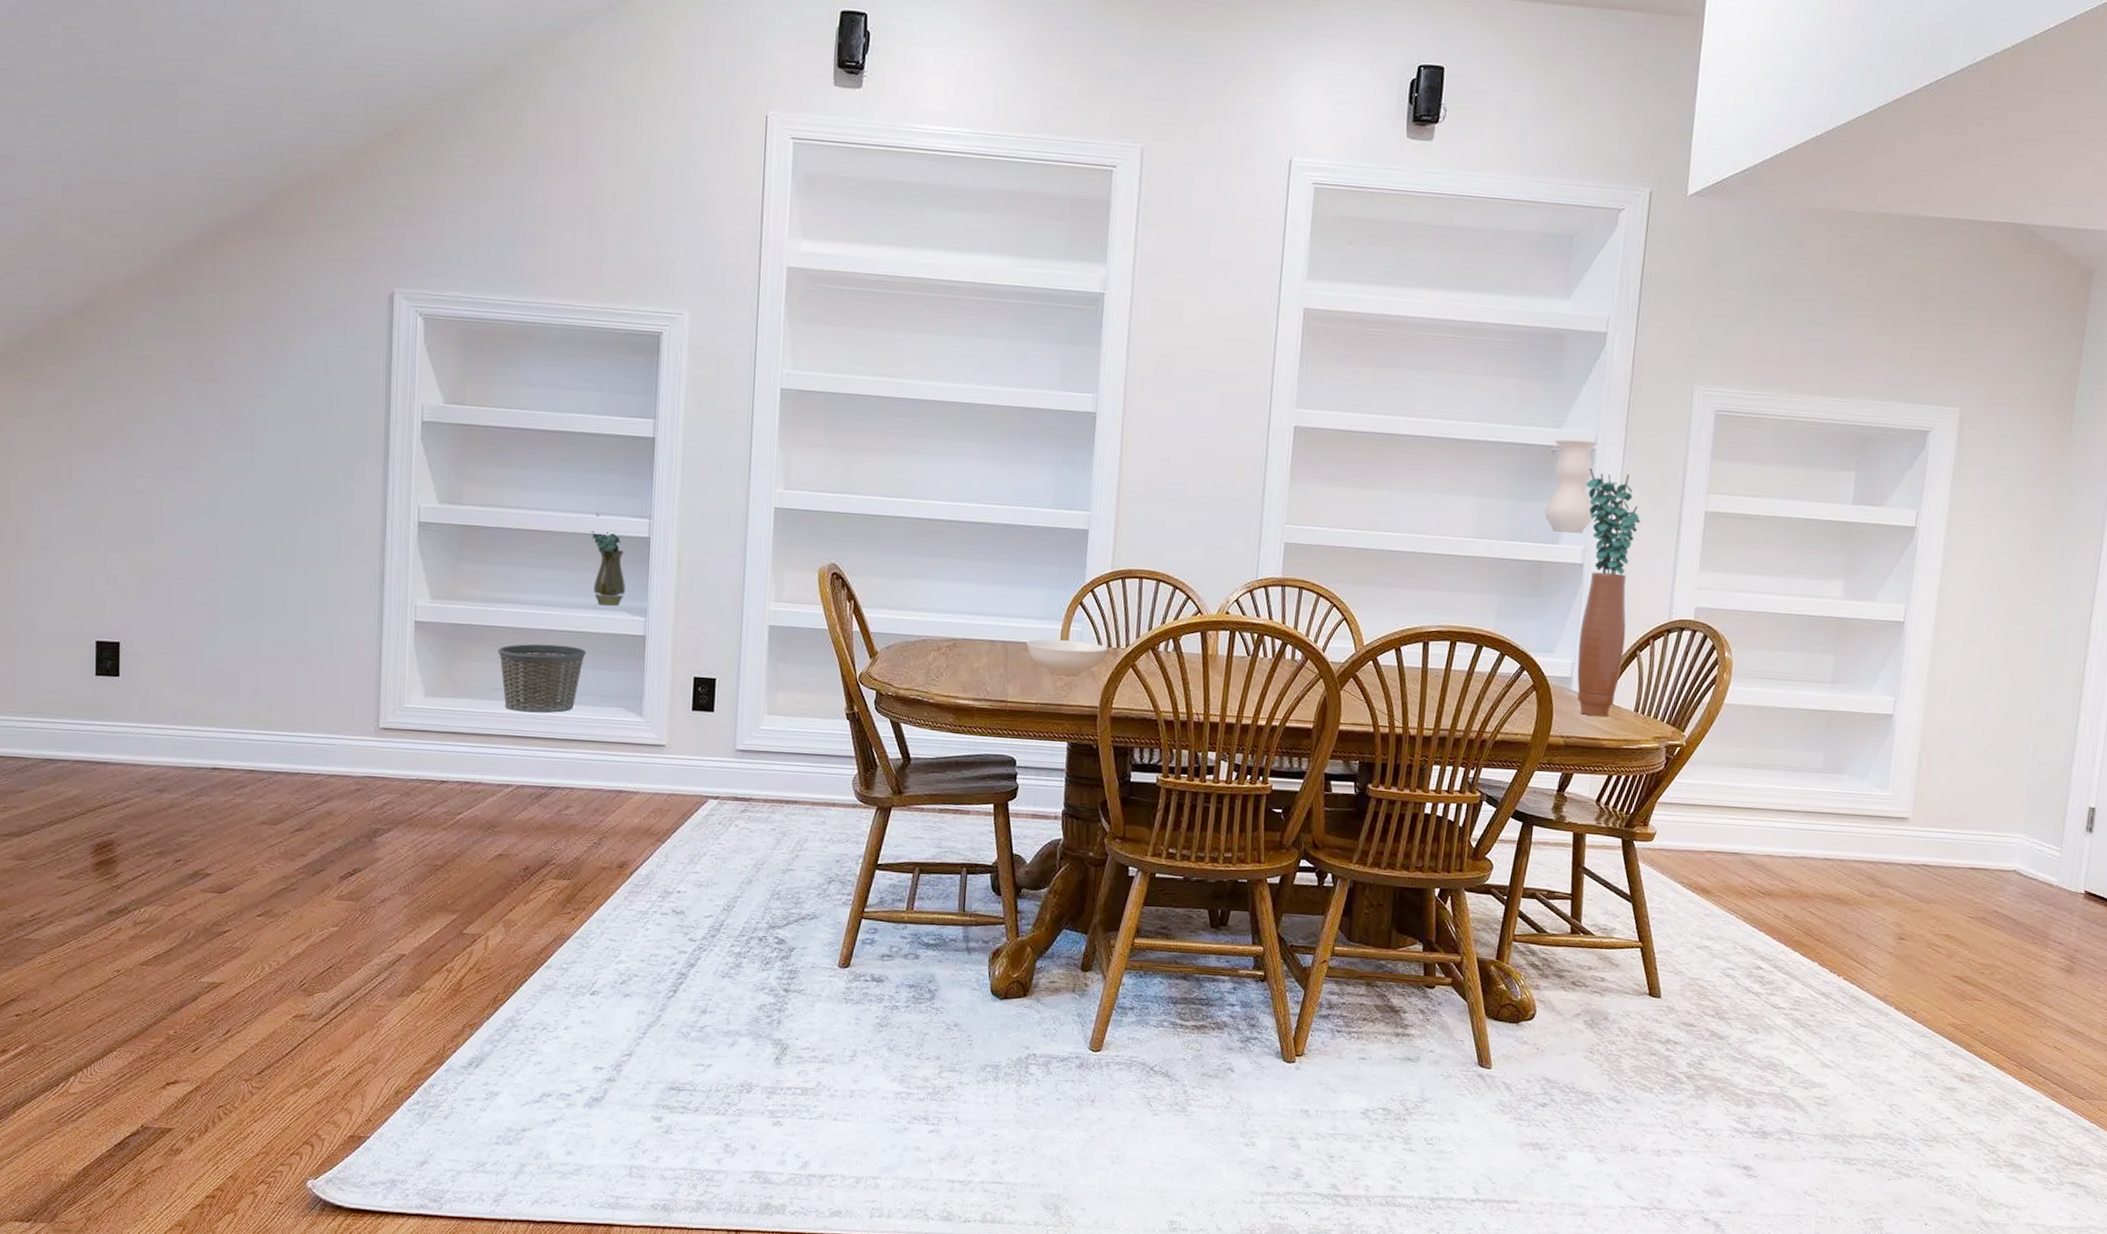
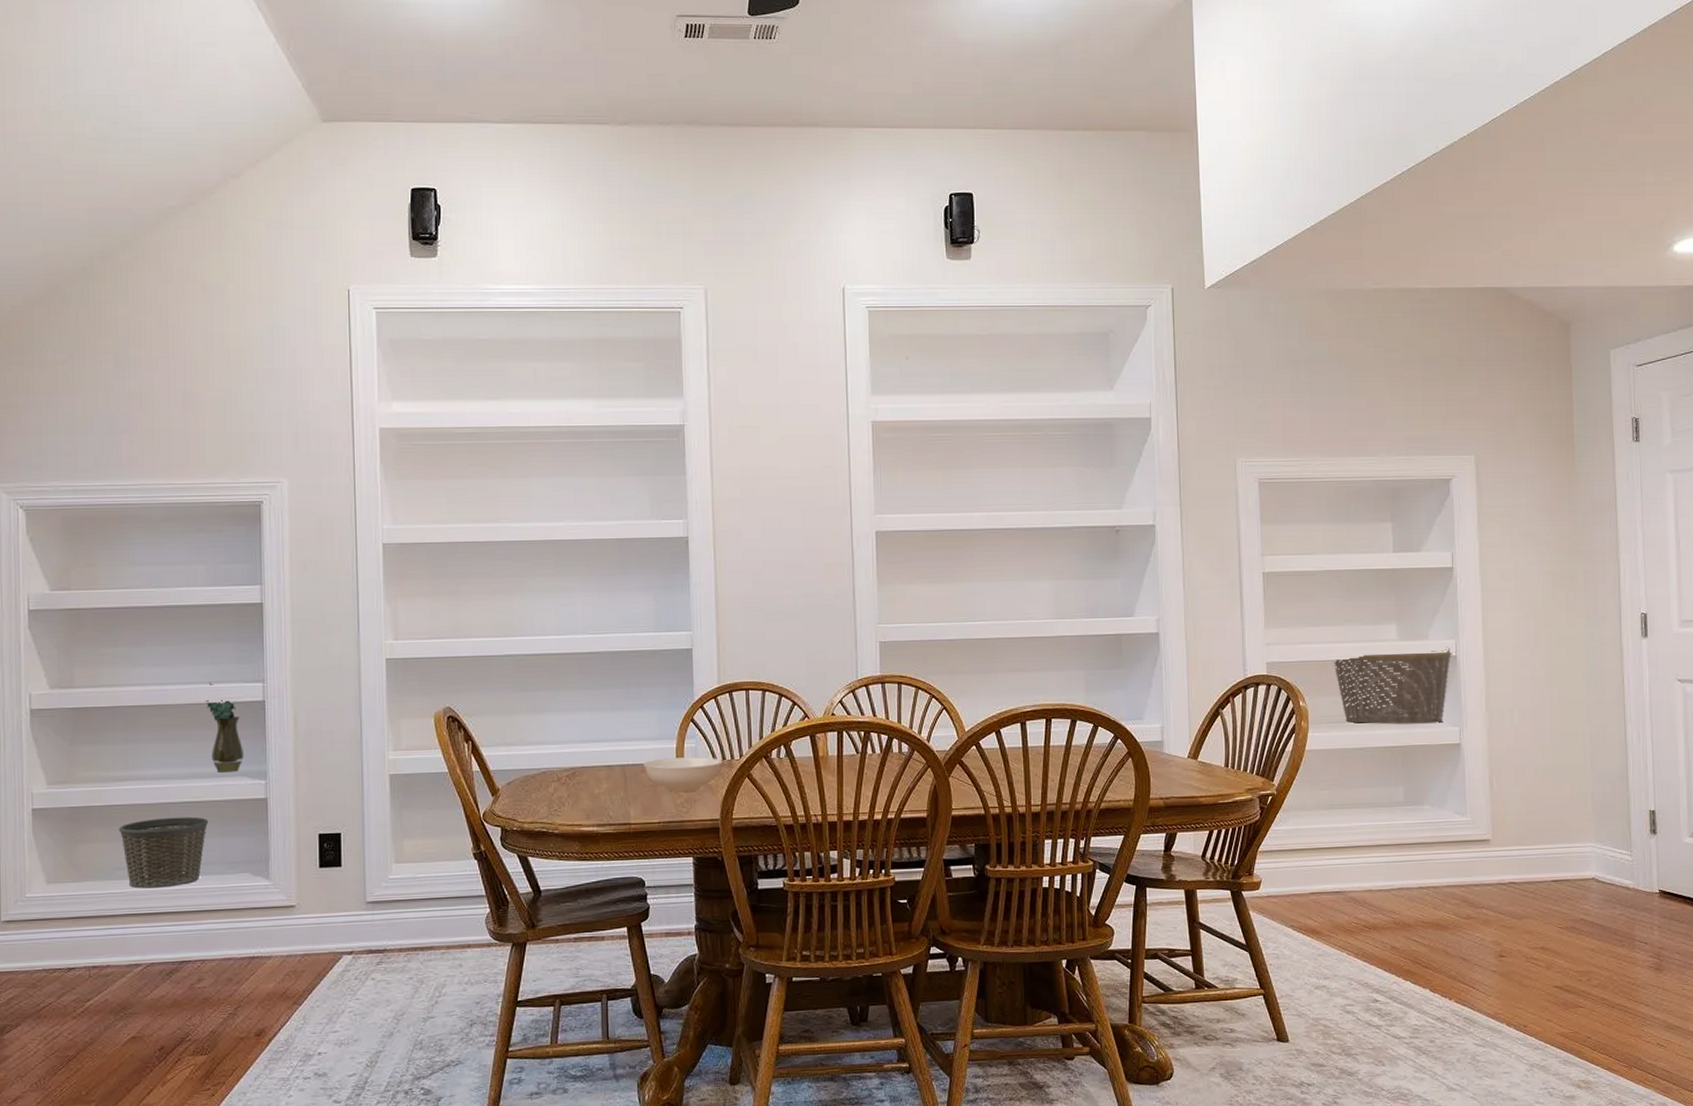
vase: present [1544,439,1598,533] -> none [1117,518,1163,605]
vase: present [1577,468,1640,717] -> none [1151,543,1207,776]
basket: none [1767,611,1900,691] -> present [1333,646,1452,725]

